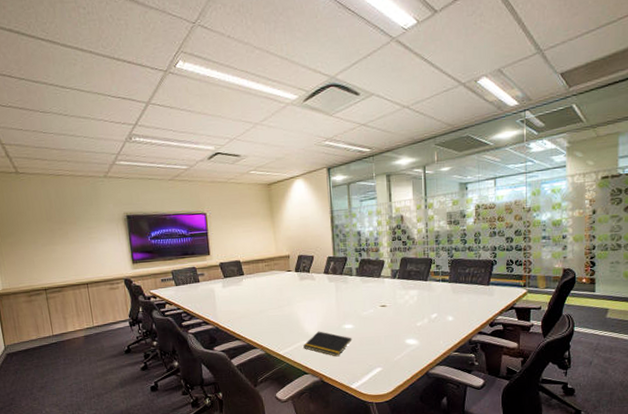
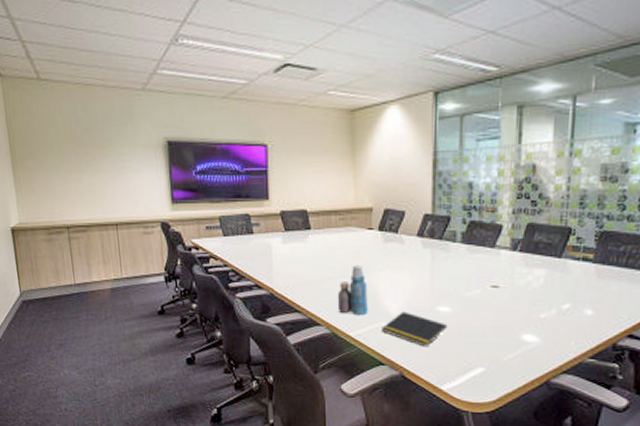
bottle: none [268,299,292,337] -> present [337,265,368,315]

